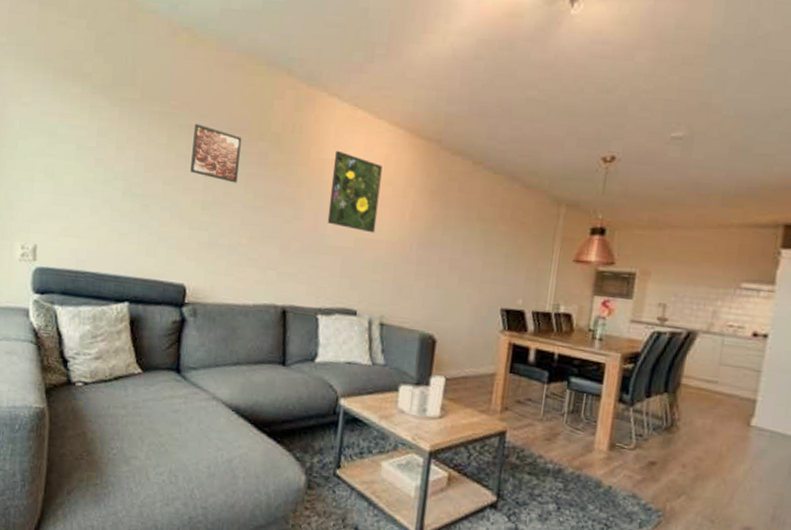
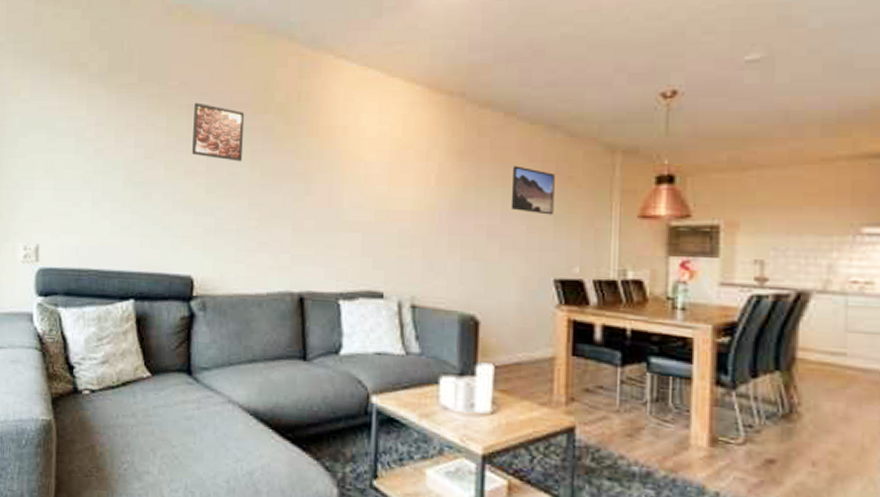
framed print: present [327,150,383,233] -> none [342,115,401,204]
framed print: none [471,208,510,254] -> present [510,166,555,215]

